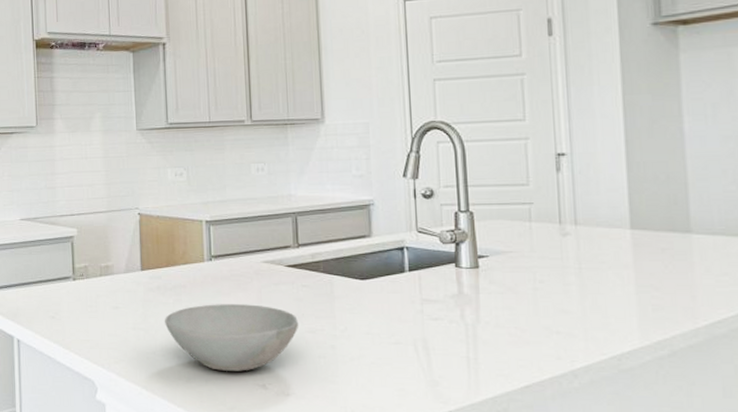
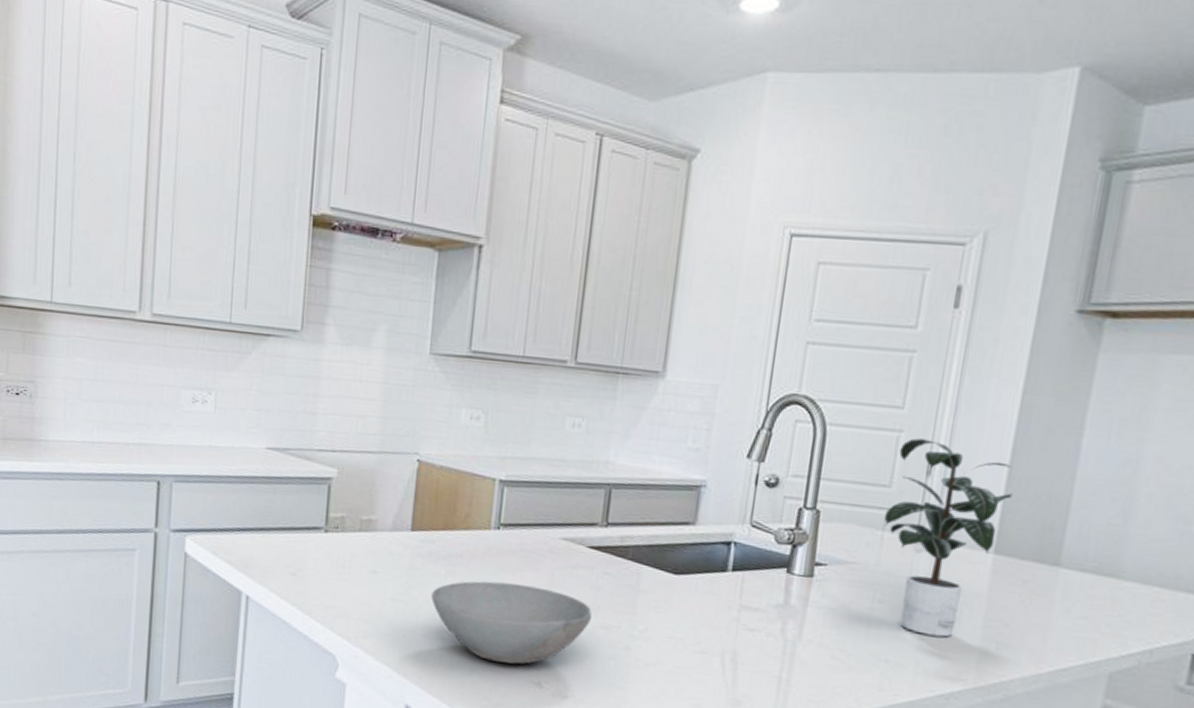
potted plant: none [528,142,634,306] -> present [883,438,1012,637]

